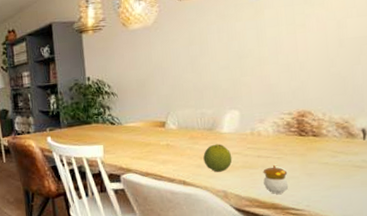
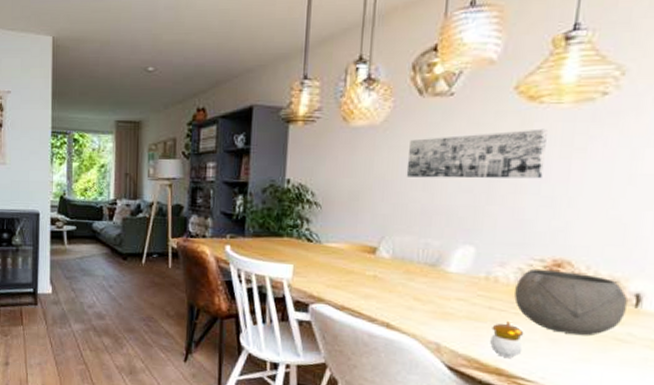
wall art: none [176,13,278,63] -> present [406,128,547,179]
fruit: present [203,144,232,172] -> none [417,284,456,320]
bowl: none [274,119,358,168] -> present [514,269,628,336]

